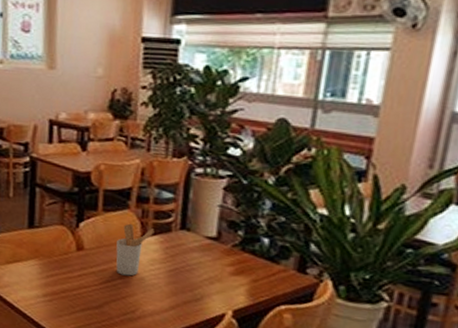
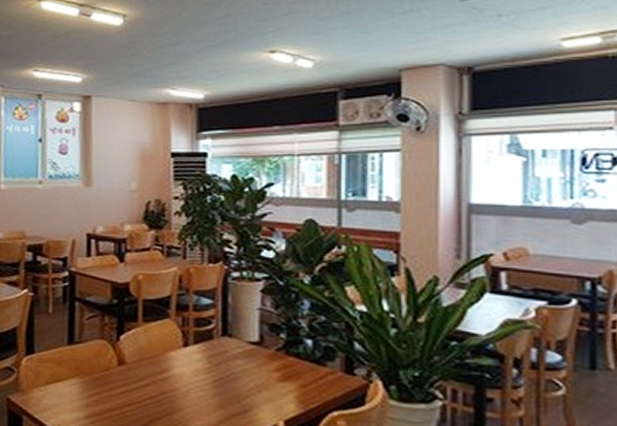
utensil holder: present [116,223,155,276] -> none [158,333,196,390]

